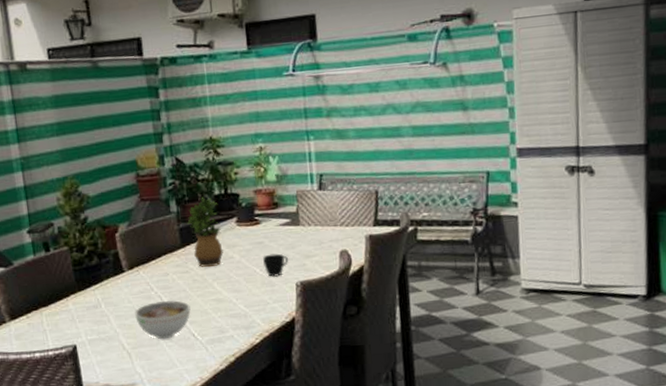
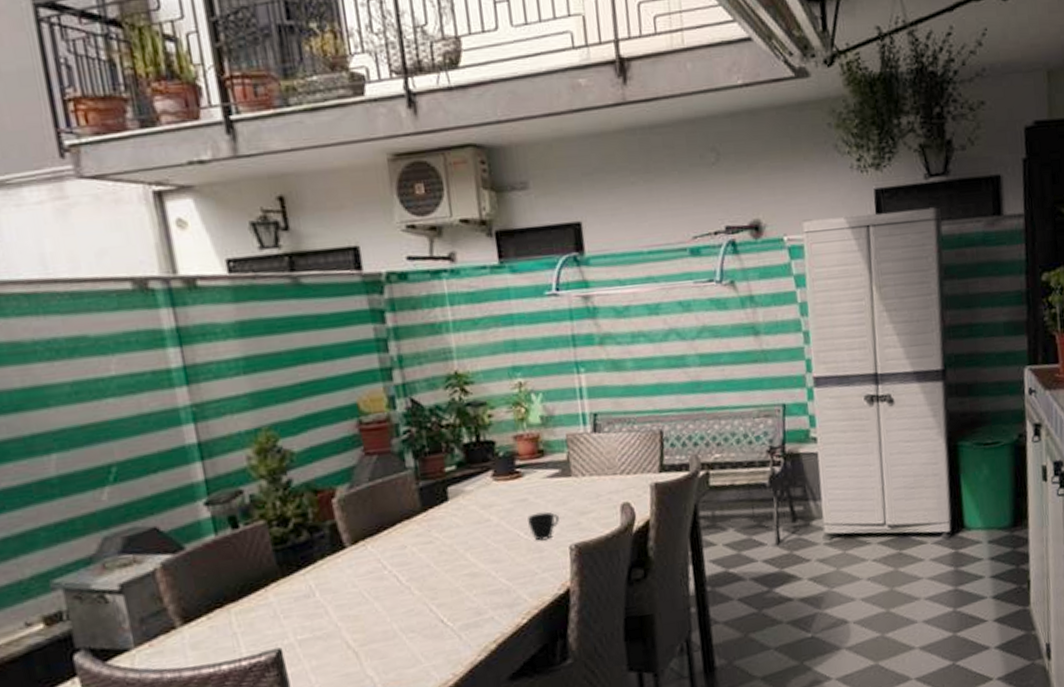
bowl: present [134,300,191,340] -> none [361,579,437,631]
potted plant: present [187,196,223,267] -> none [429,446,477,535]

